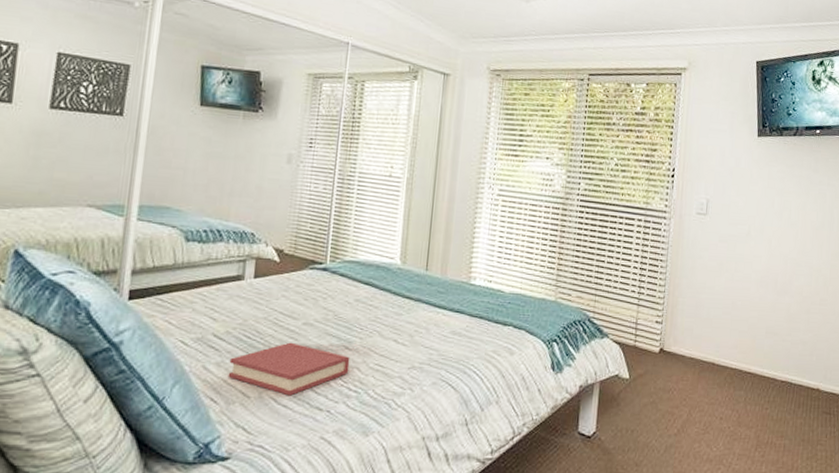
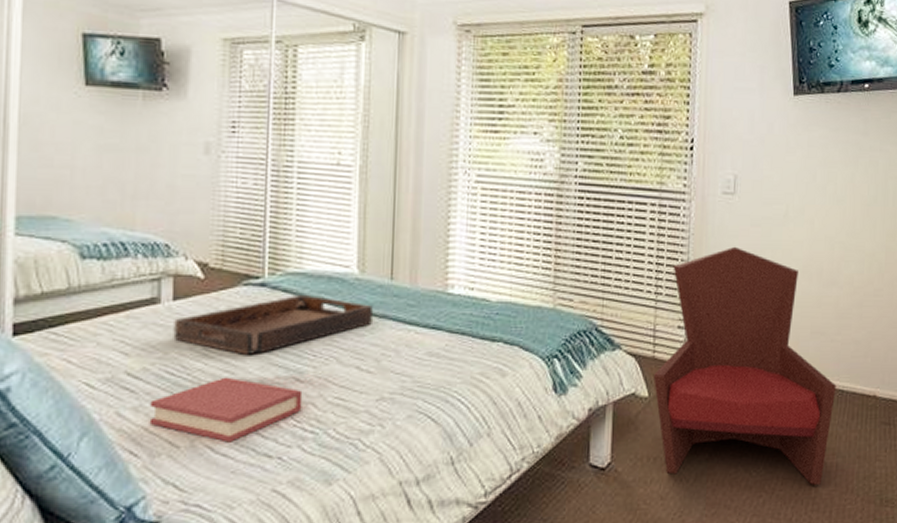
serving tray: none [252,279,410,325] -> present [173,296,373,355]
armchair: none [633,257,786,462] -> present [653,246,837,485]

